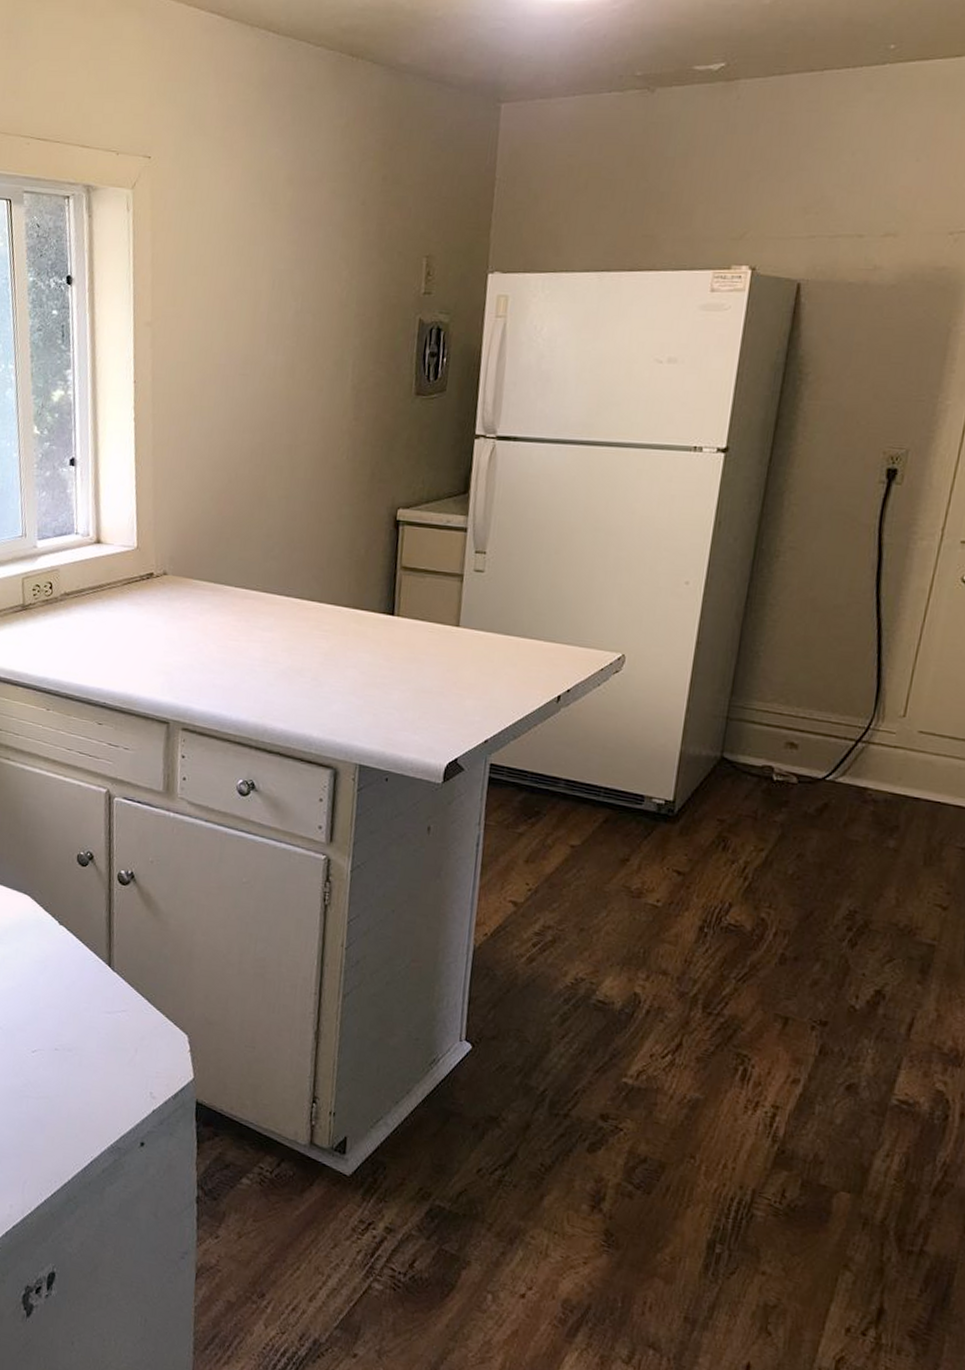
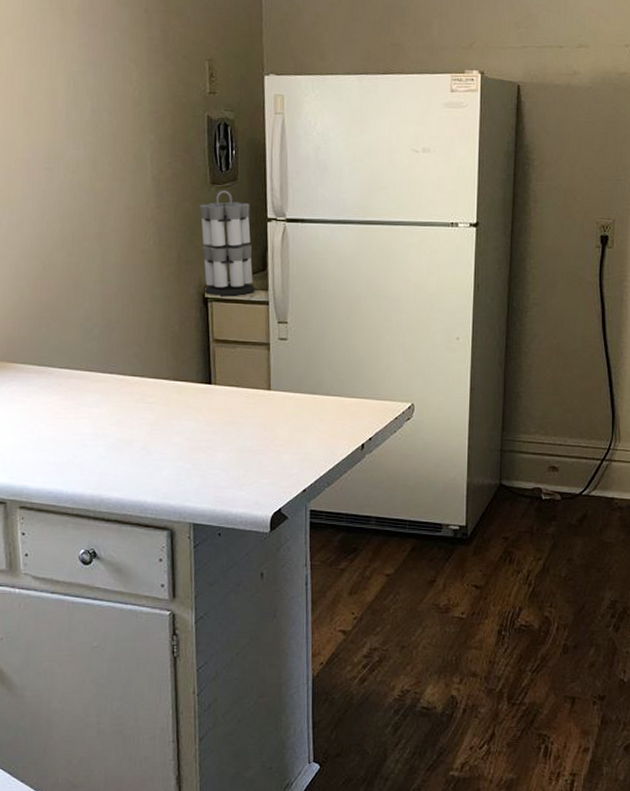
spice rack: none [396,402,457,520] -> present [199,190,255,296]

